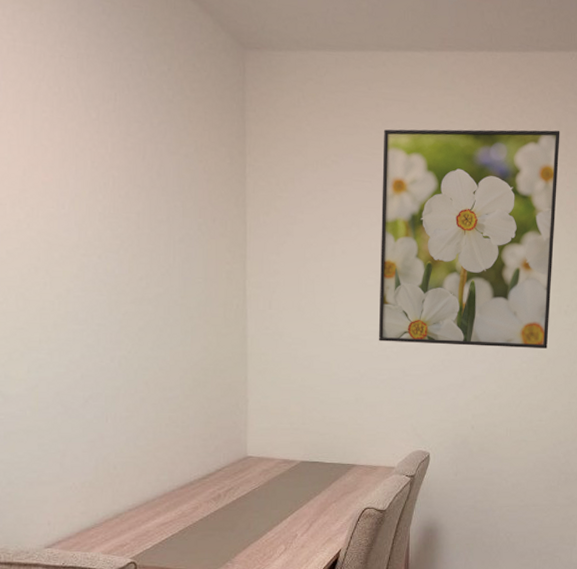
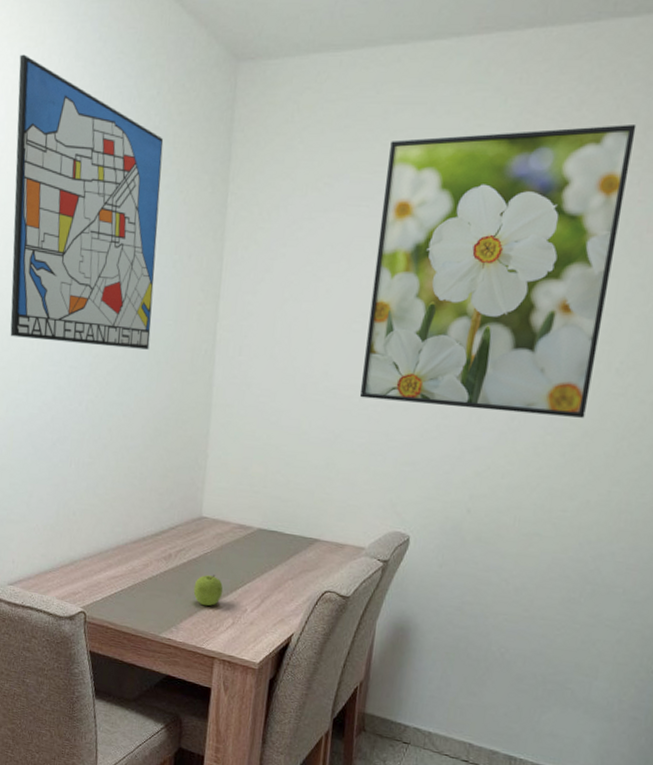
wall art: none [14,16,181,306] -> present [10,54,164,350]
fruit: none [245,508,274,538] -> present [193,575,223,607]

